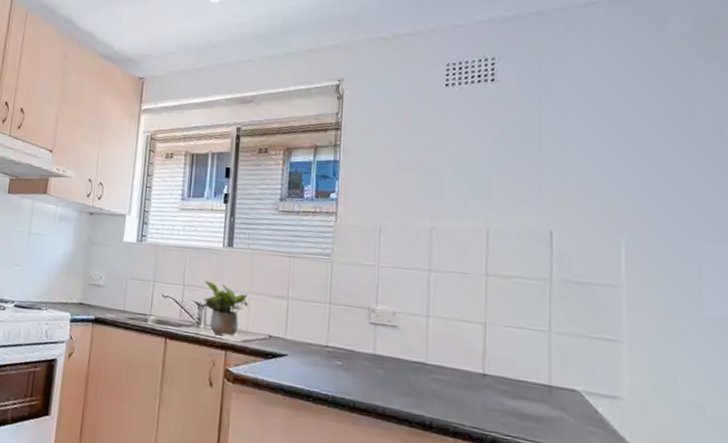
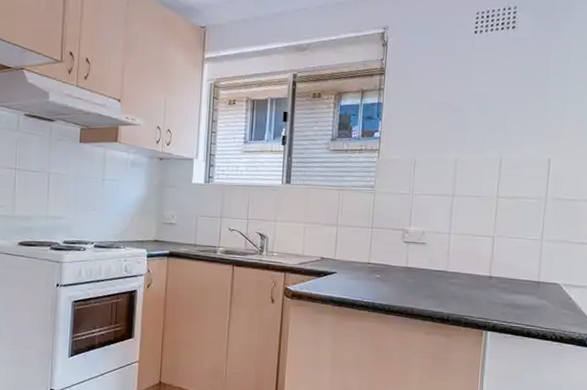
potted plant: present [200,280,249,336] -> none [263,214,304,260]

